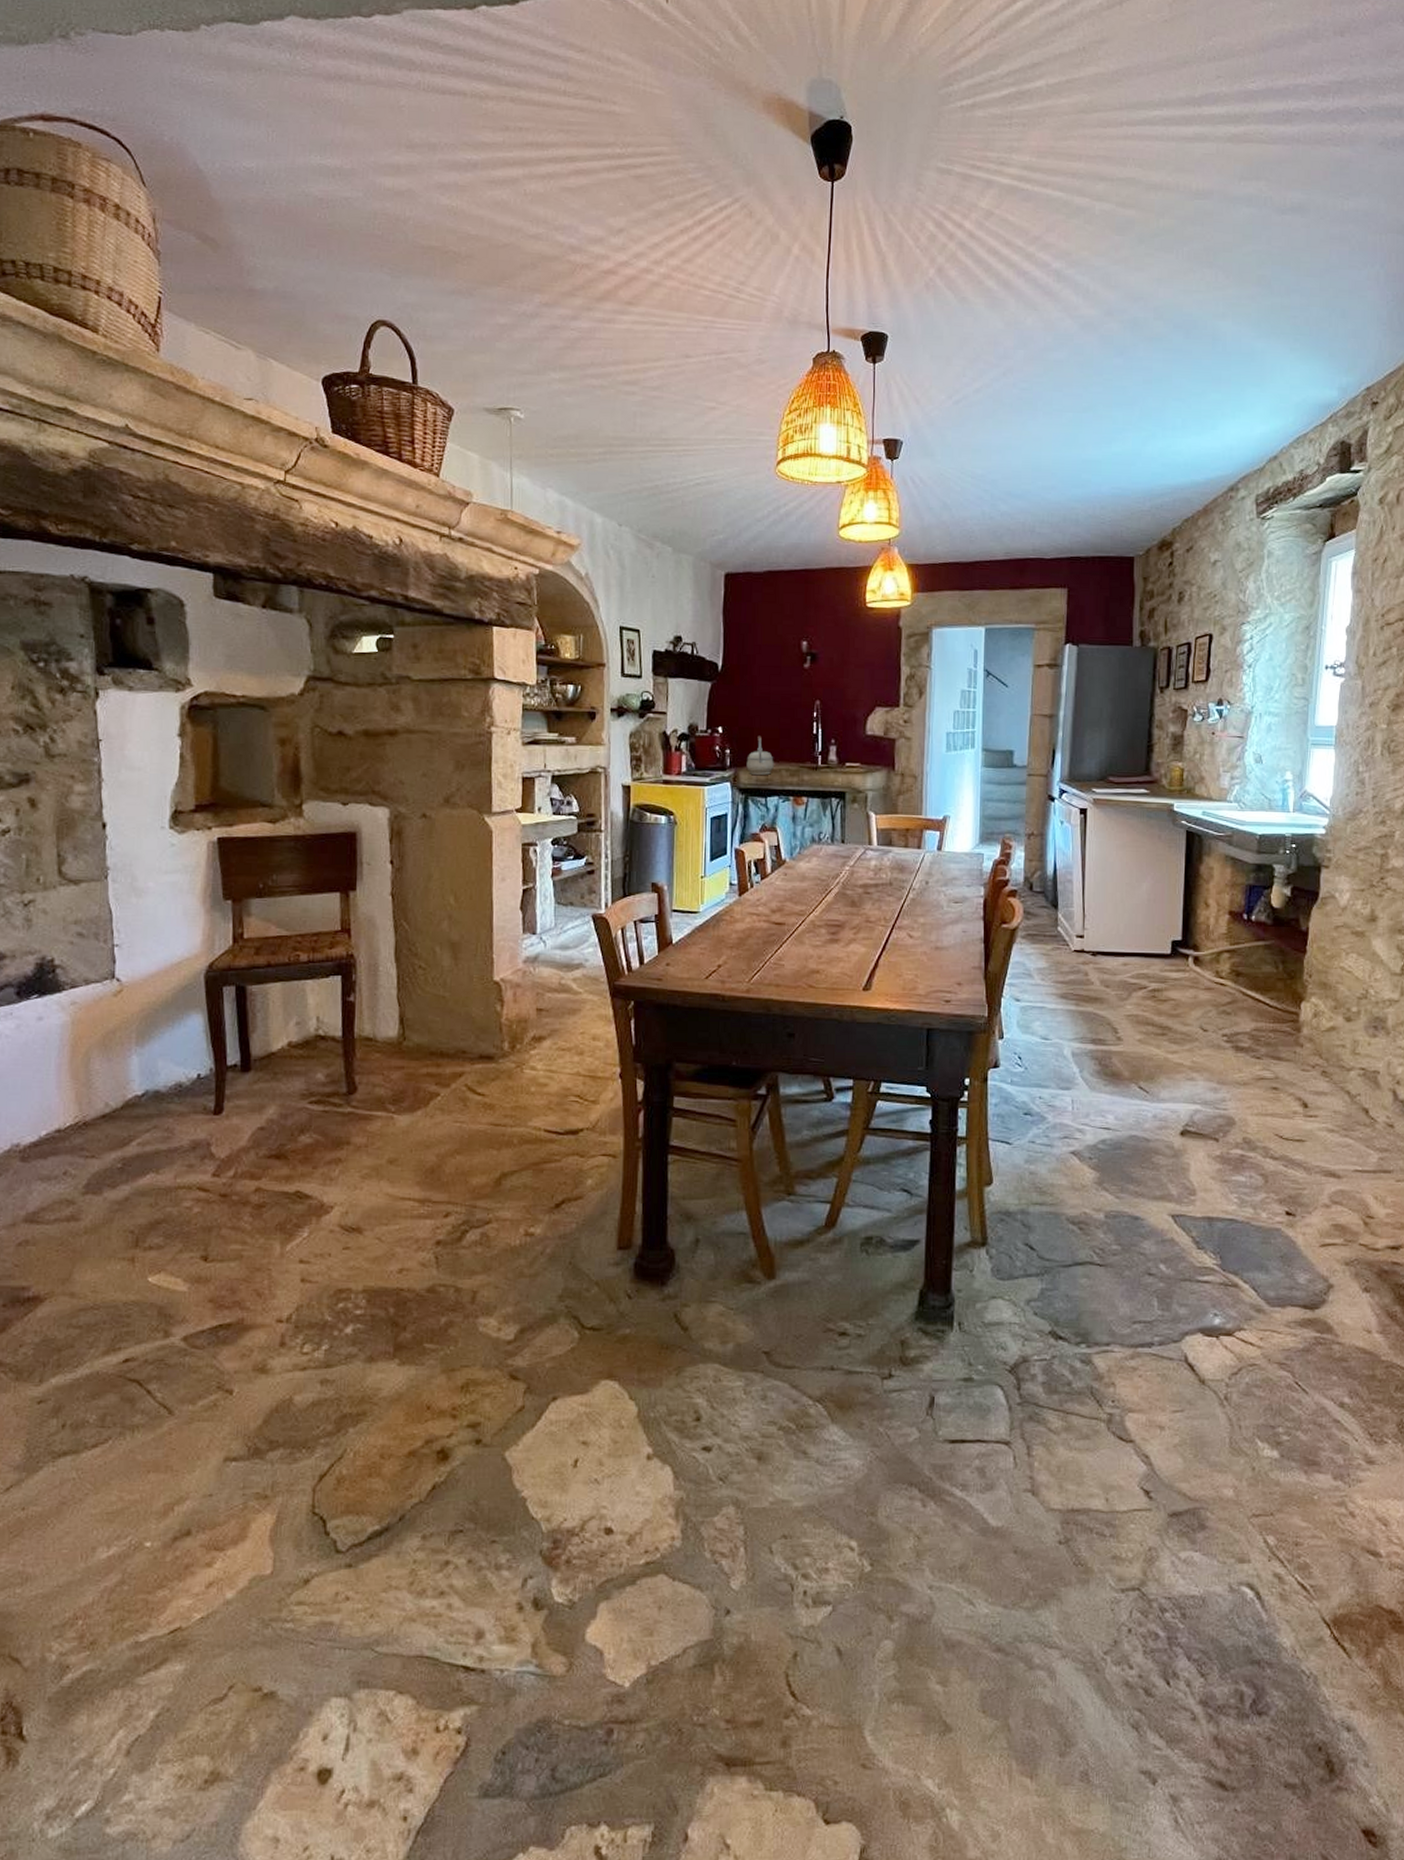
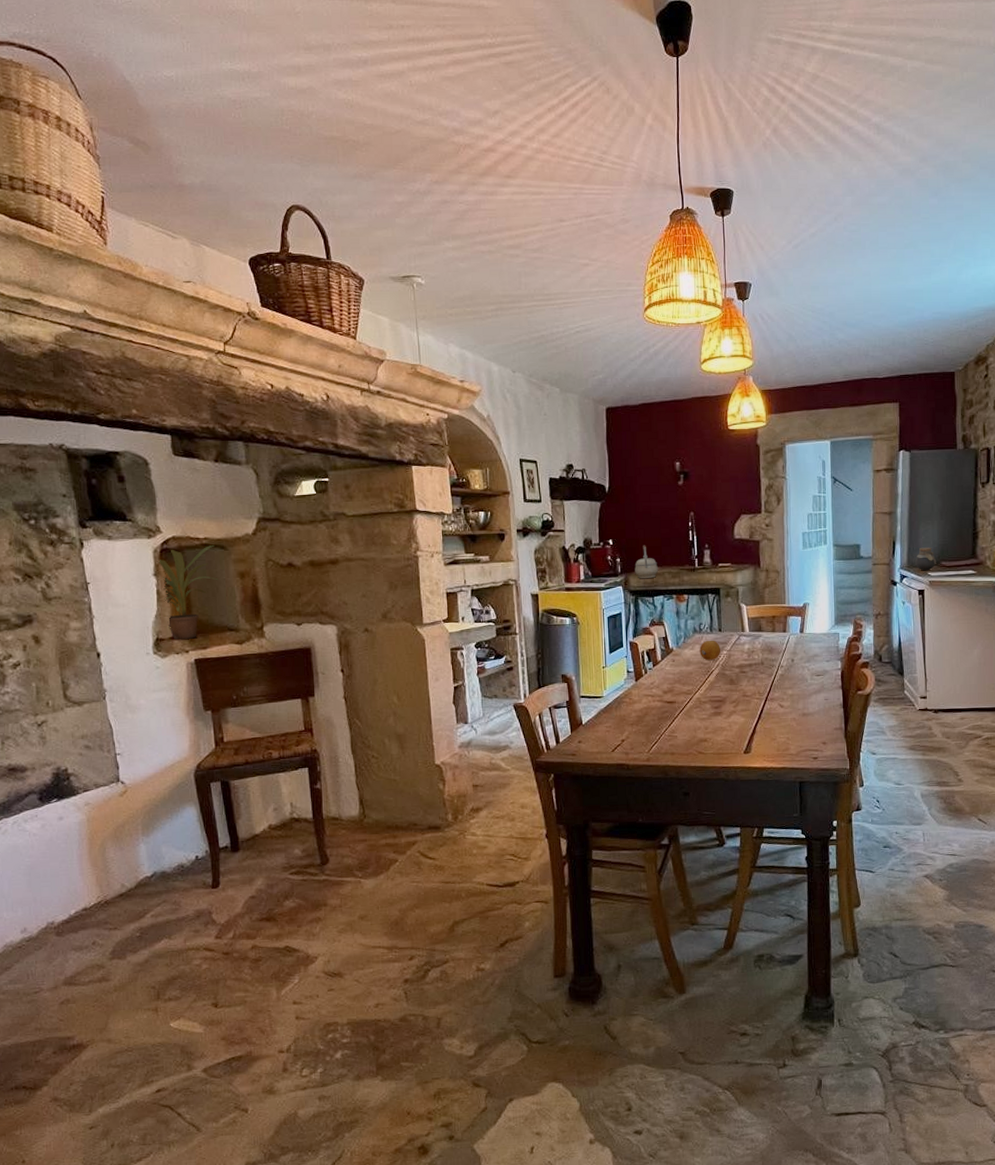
potted plant: none [184,705,254,814] -> present [157,545,218,640]
fruit: none [817,852,842,877] -> present [699,640,720,661]
jar: none [1078,758,1103,787] -> present [915,547,937,571]

